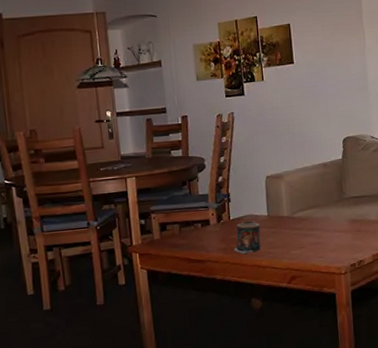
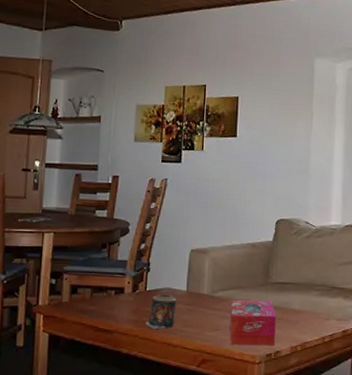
tissue box: none [311,215,357,260] -> present [229,300,276,345]

